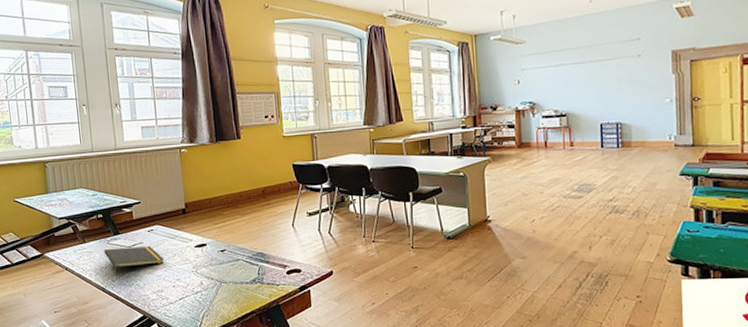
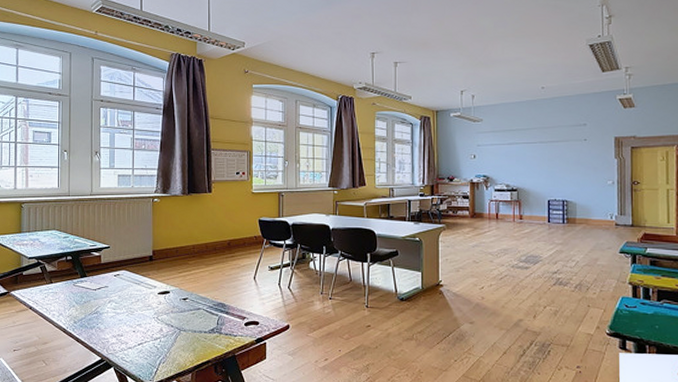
notepad: present [104,245,165,277] -> none [69,290,128,319]

